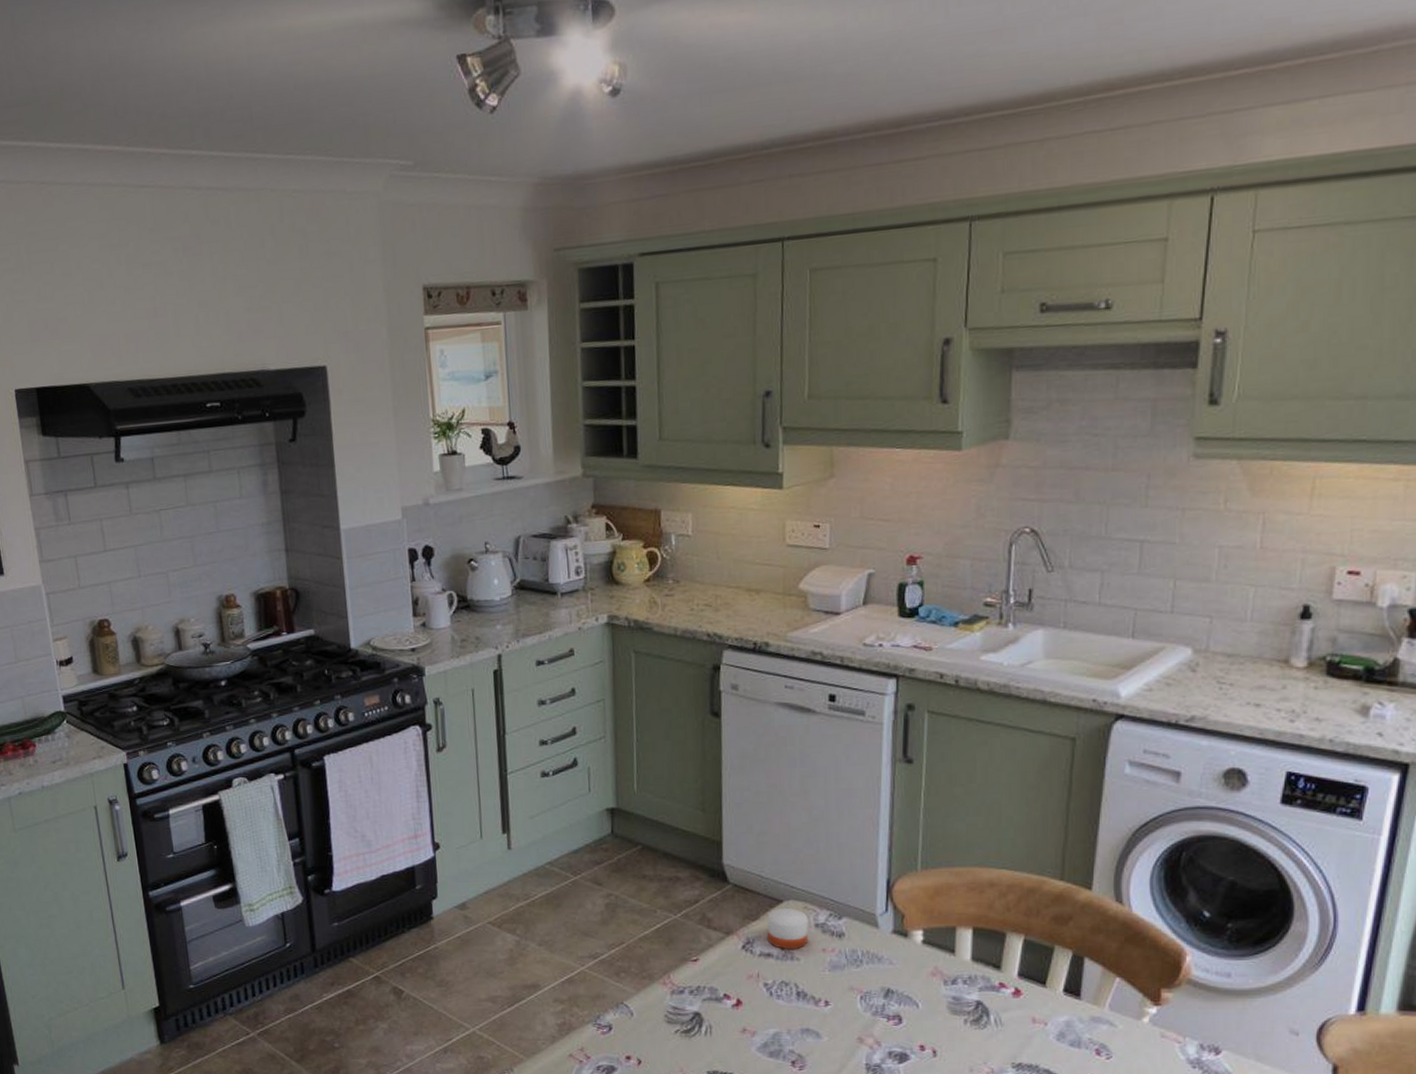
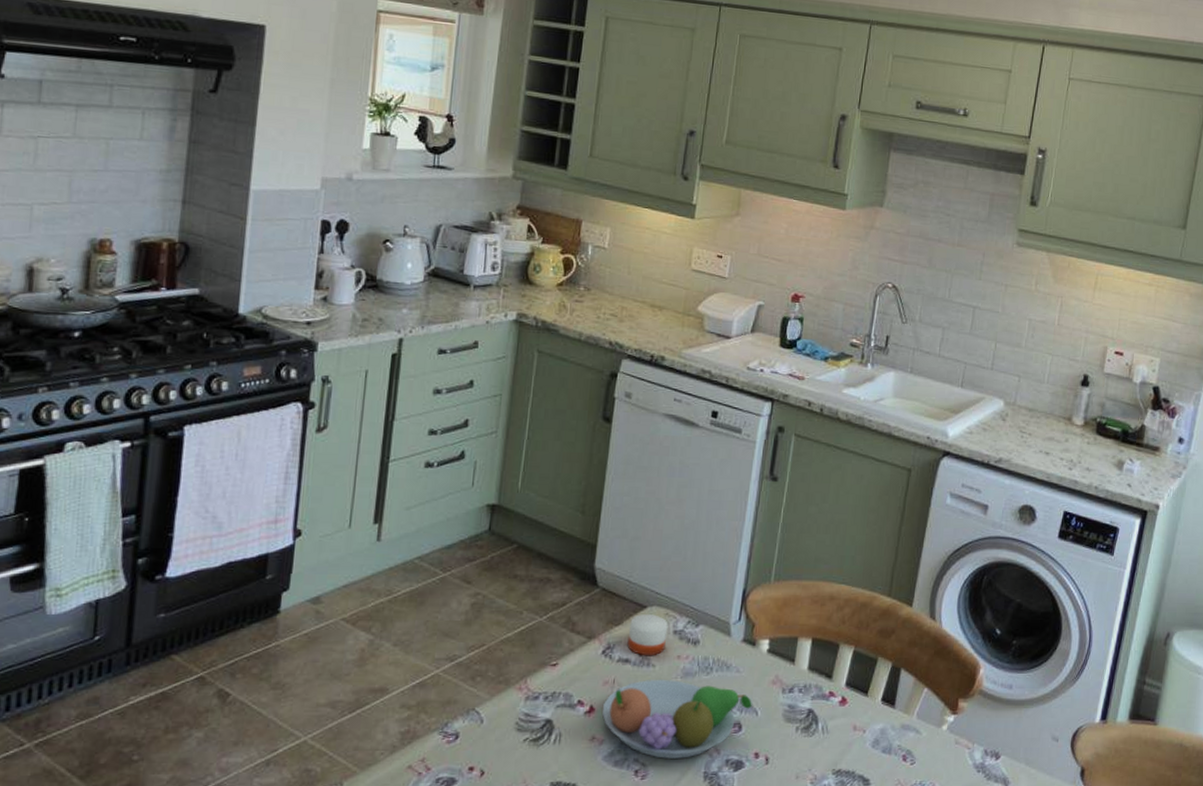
fruit bowl: none [749,972,911,1050] -> present [601,679,752,759]

